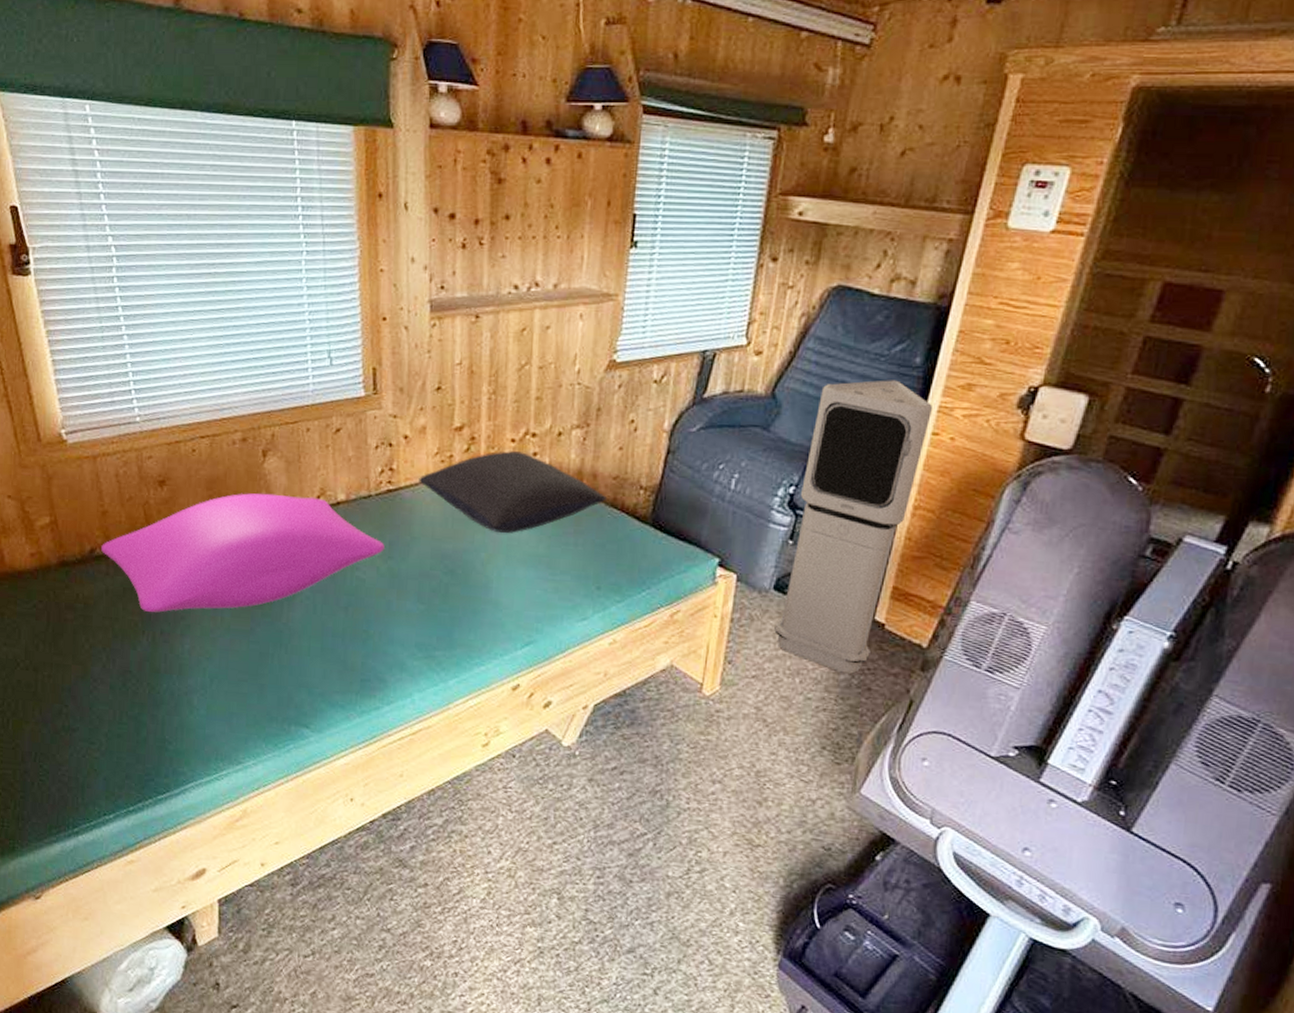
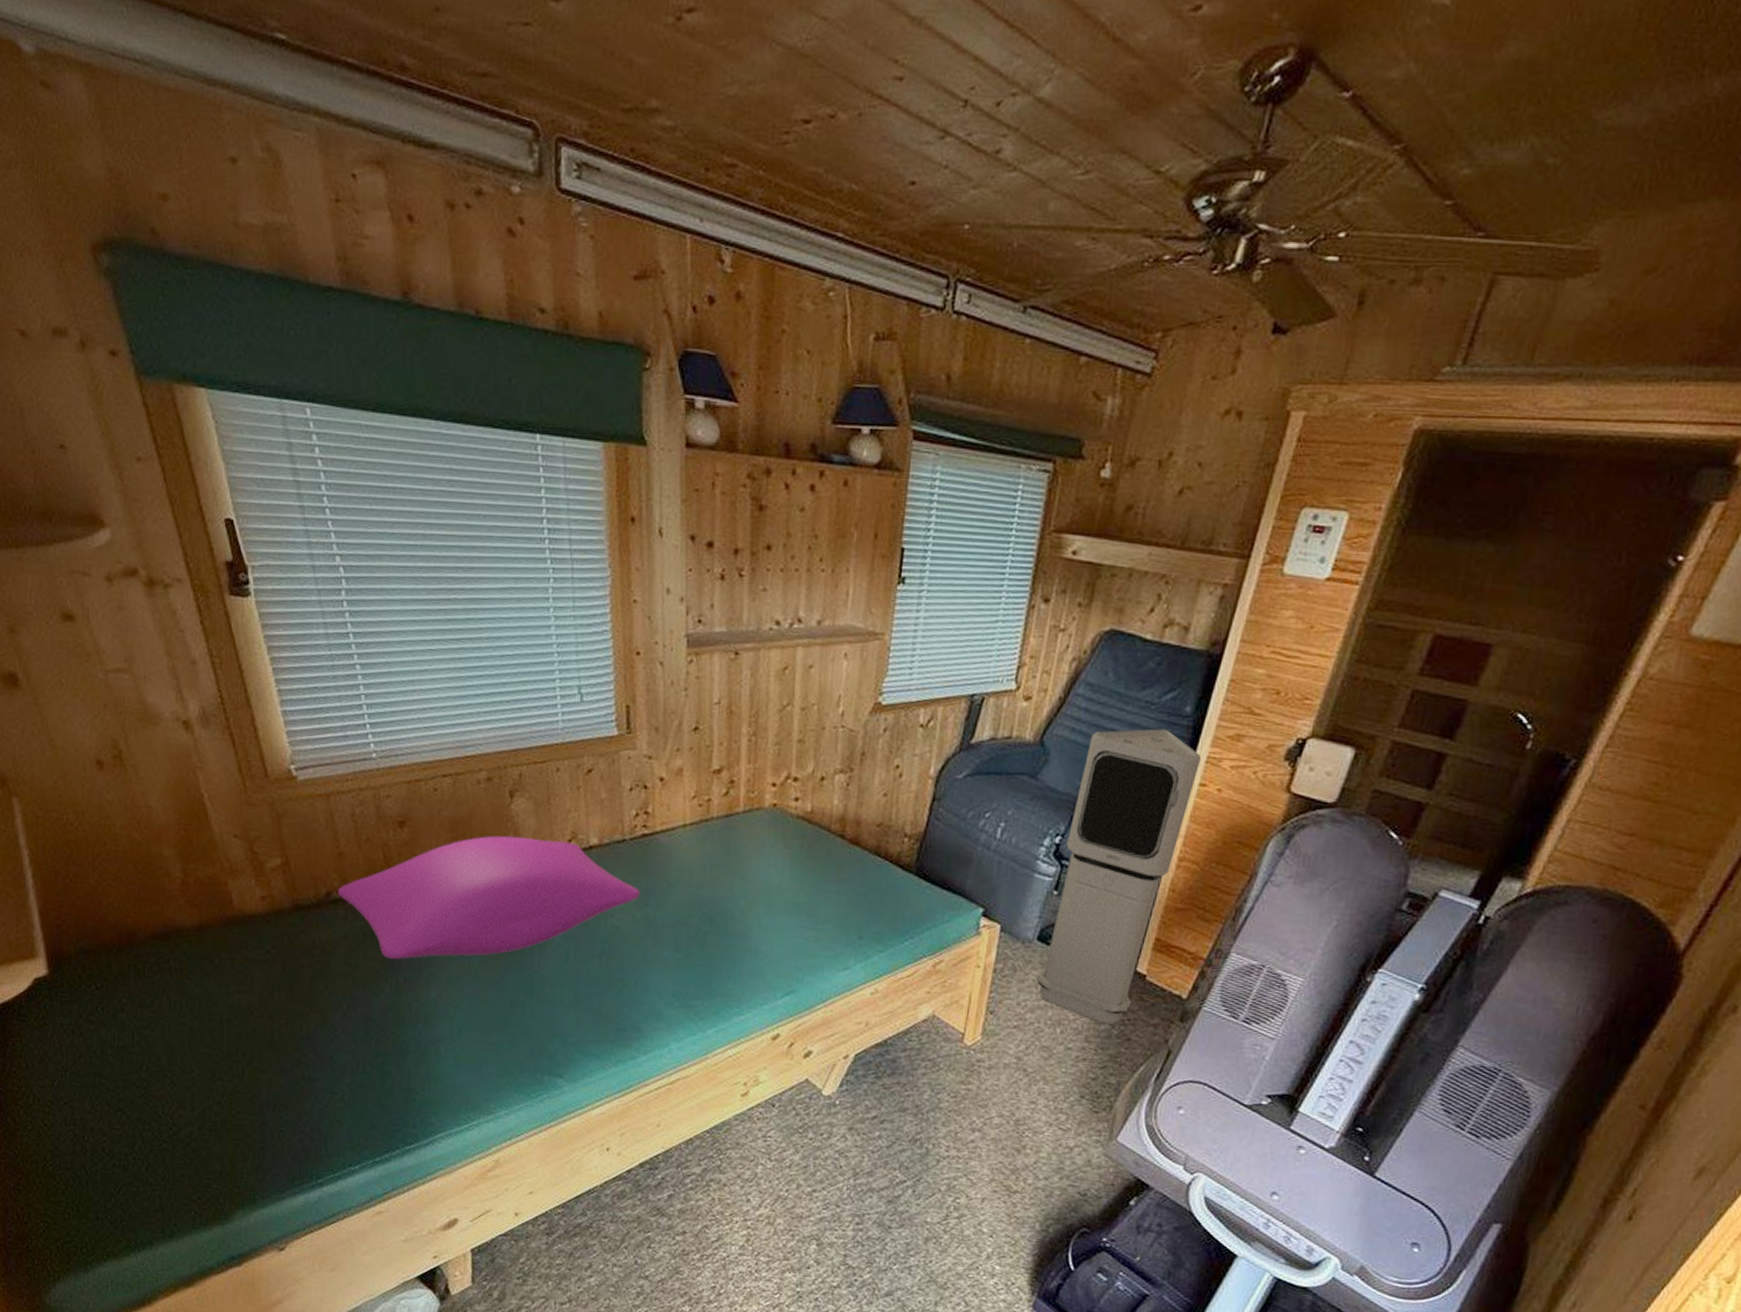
pillow: present [419,451,608,534] -> none [675,795,871,881]

